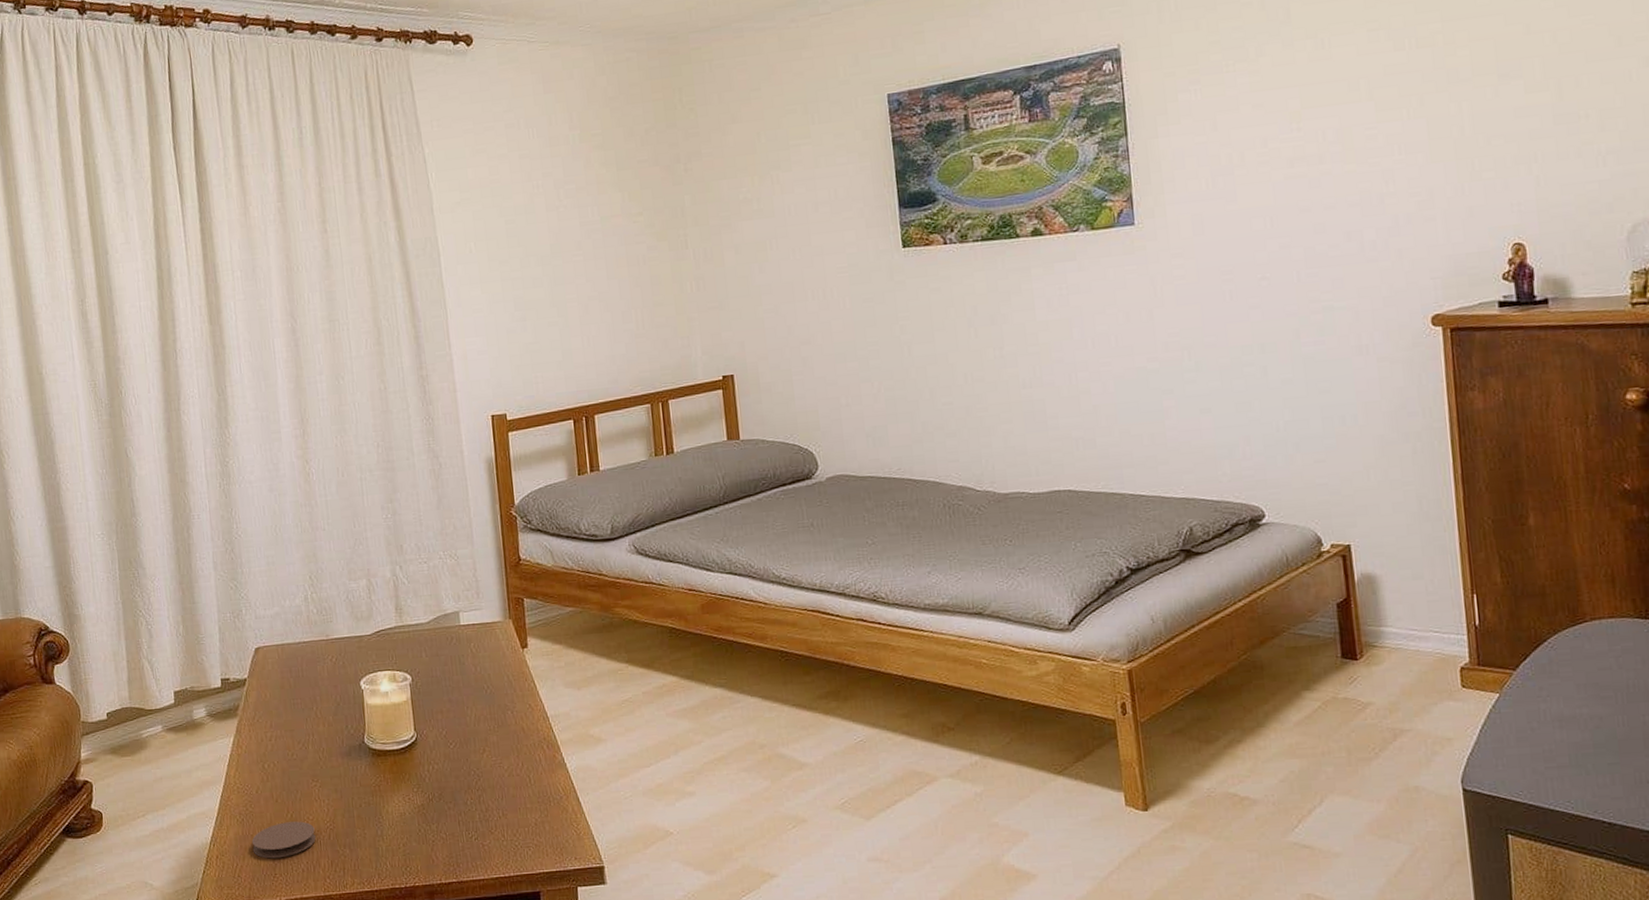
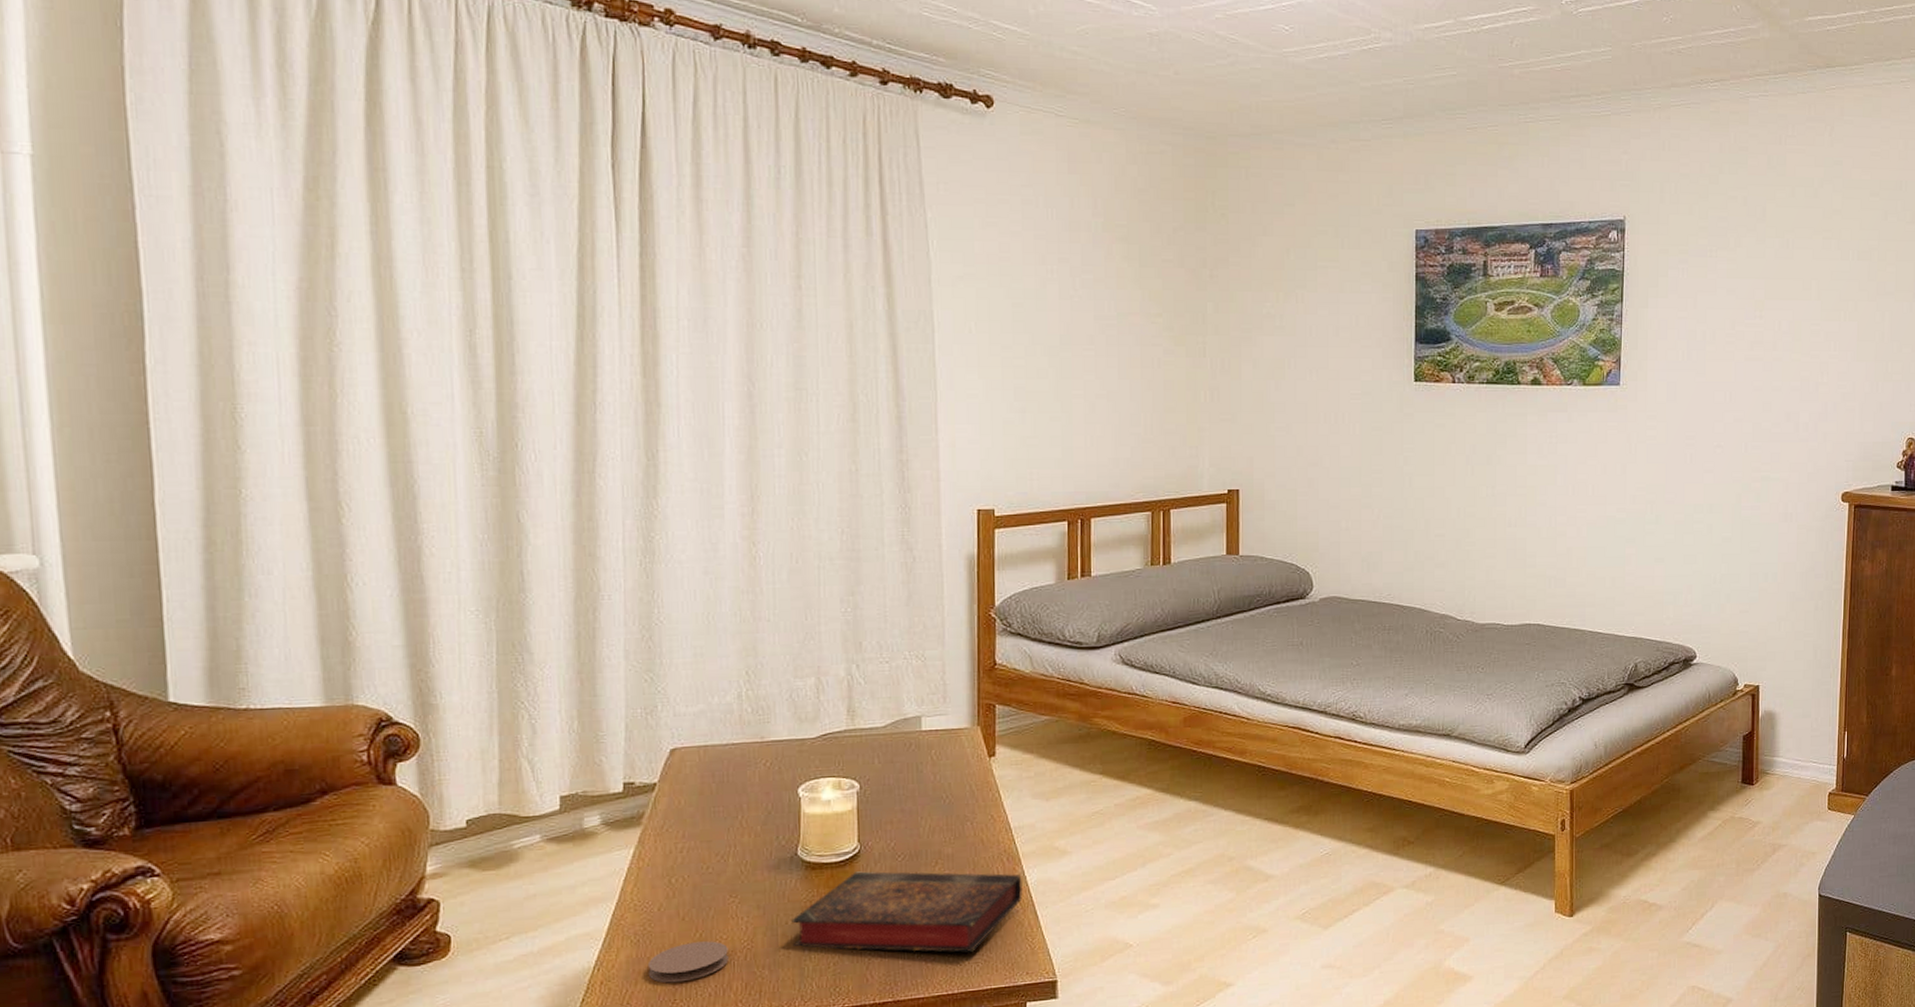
book: none [364,758,565,837] -> present [791,871,1024,953]

